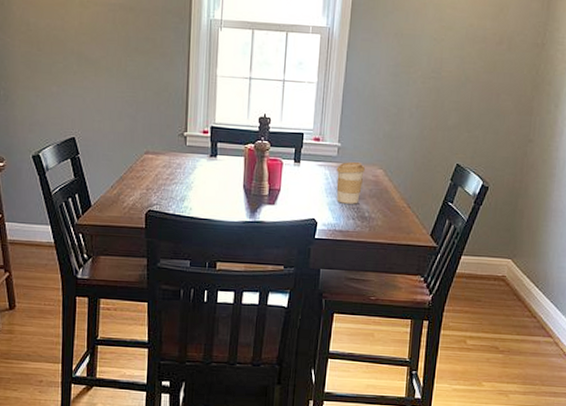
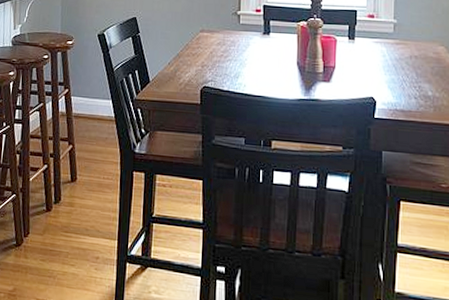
coffee cup: present [336,162,366,204] -> none [393,39,426,83]

